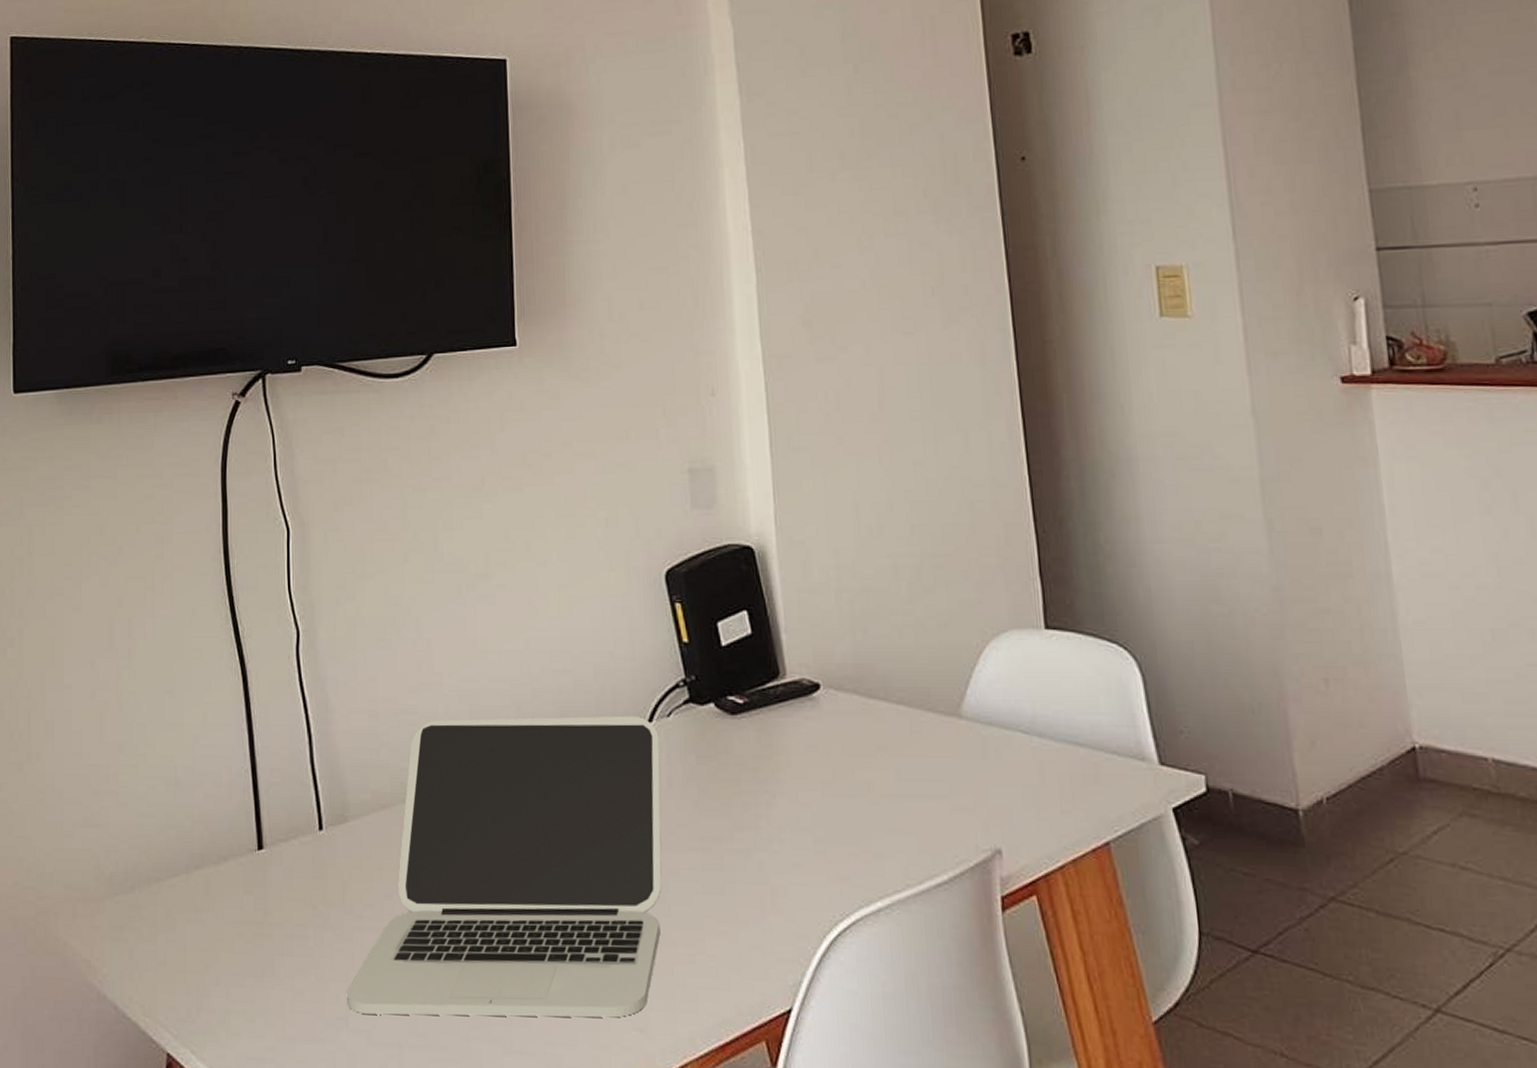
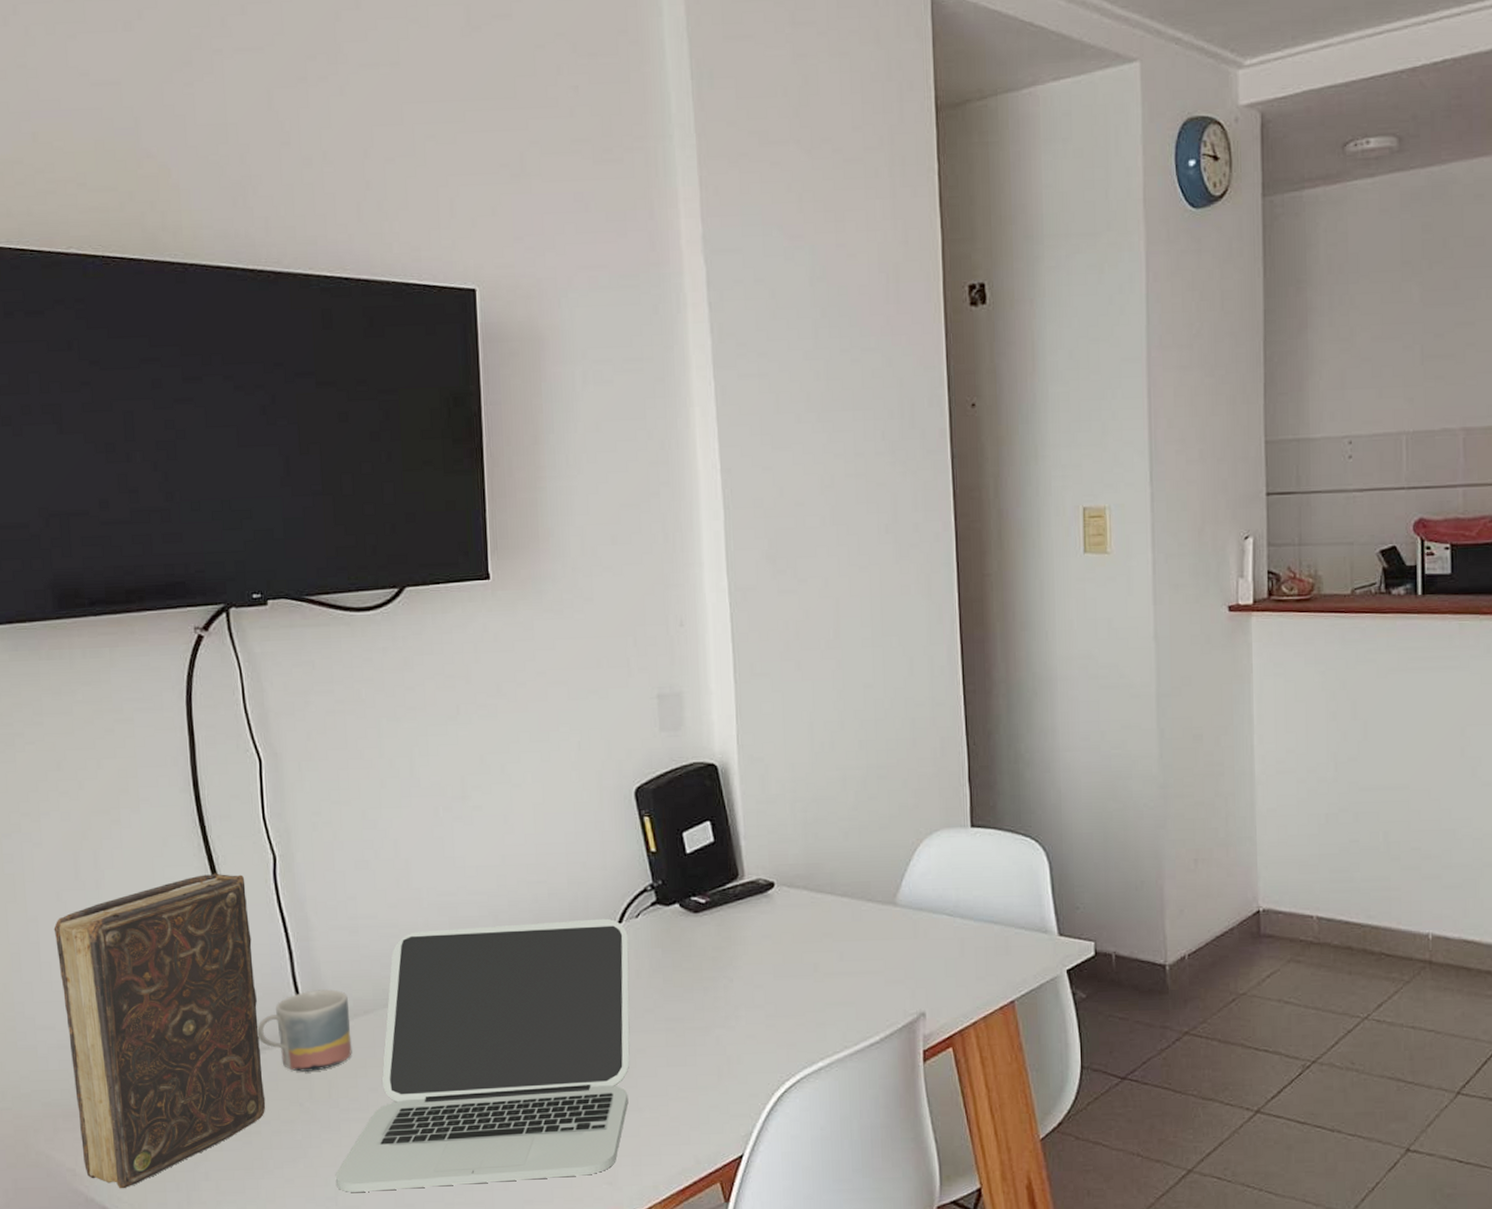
book: none [86,646,279,987] -> present [53,873,266,1189]
mug: none [274,779,368,871] -> present [257,989,352,1073]

